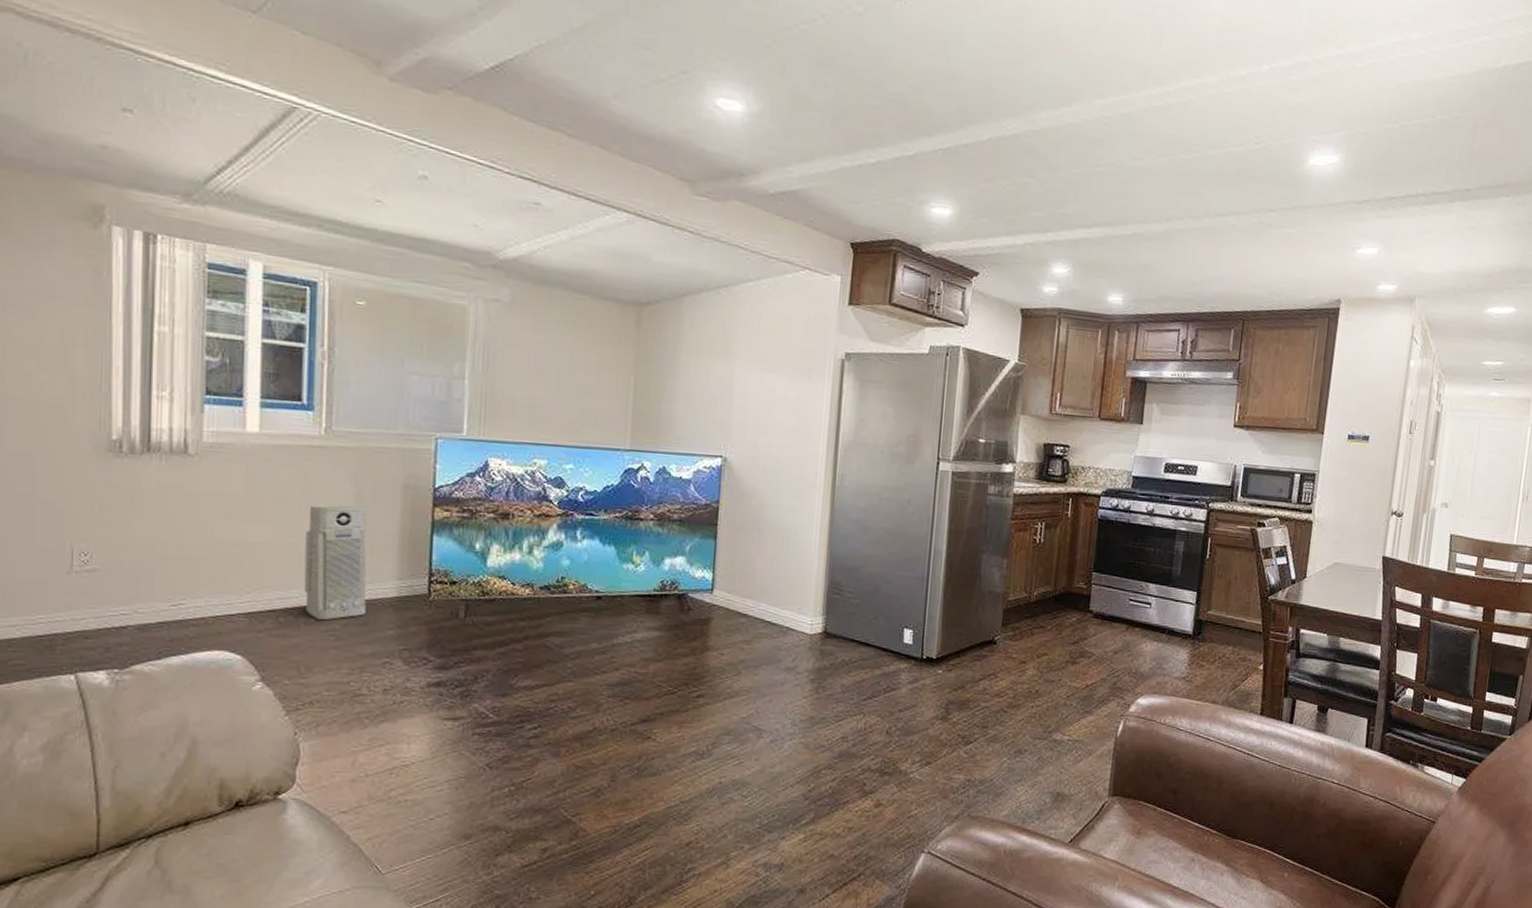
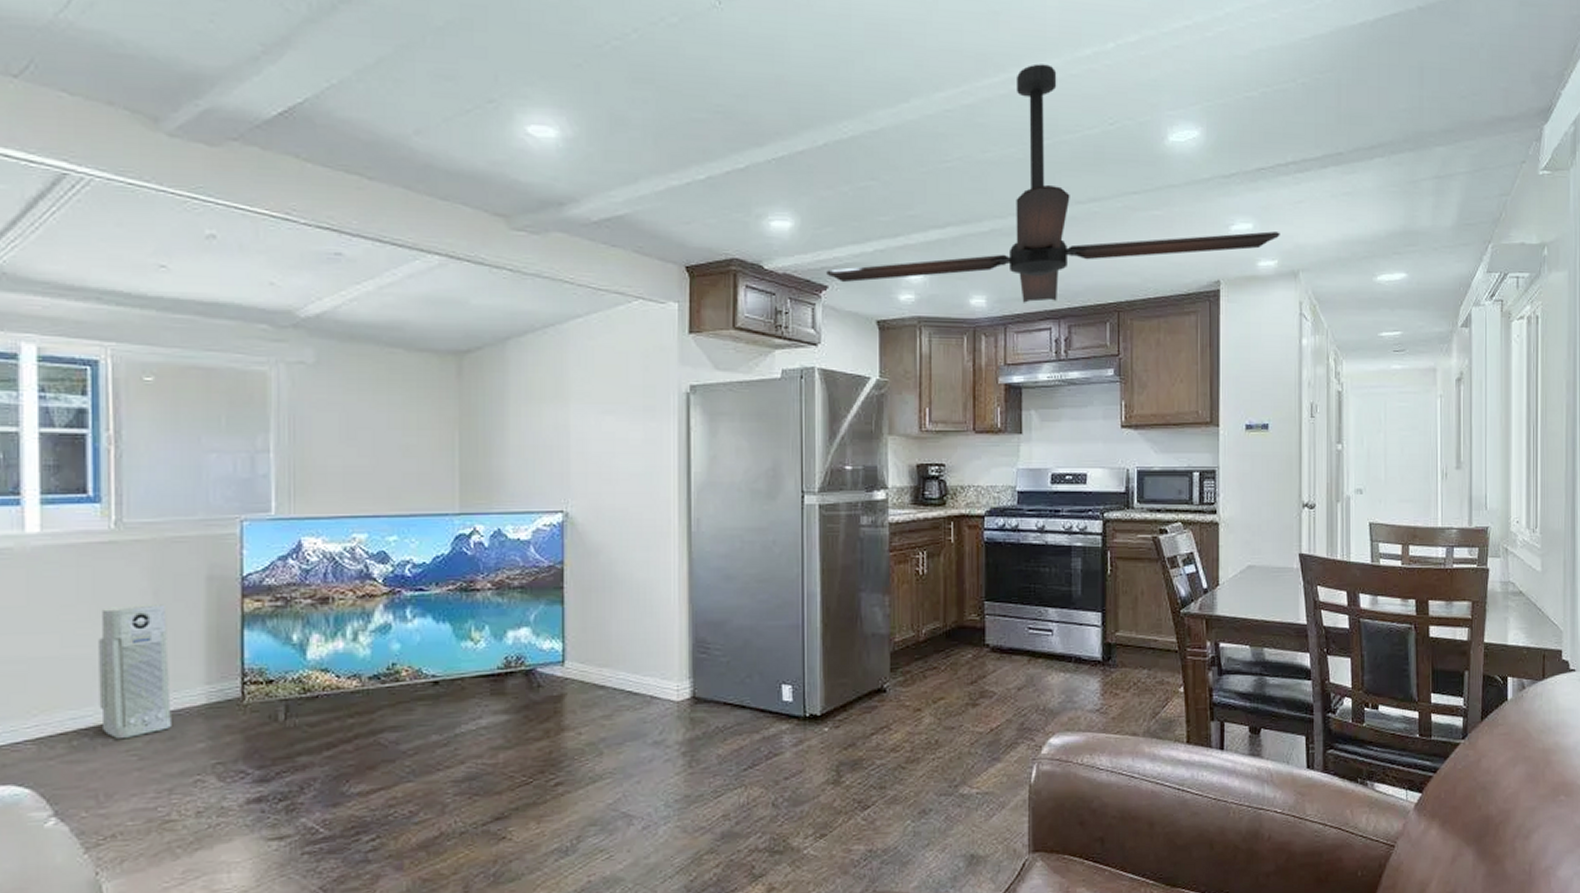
ceiling fan: none [979,79,1402,305] -> present [827,63,1280,303]

